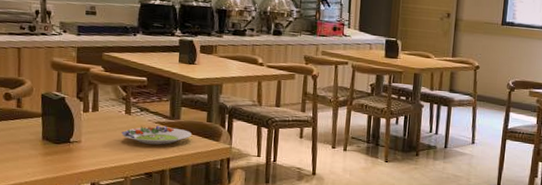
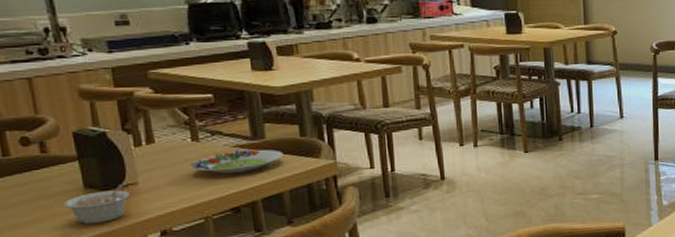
legume: none [26,139,74,170] -> present [64,182,130,224]

